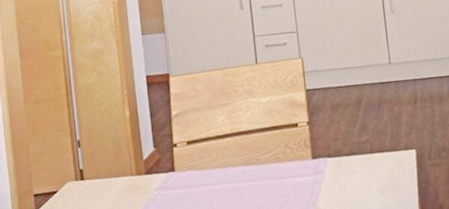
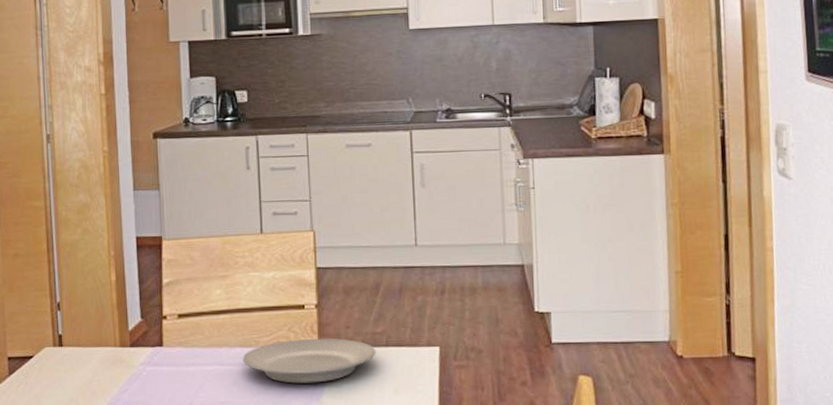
plate: none [246,150,362,194] -> present [242,338,376,384]

